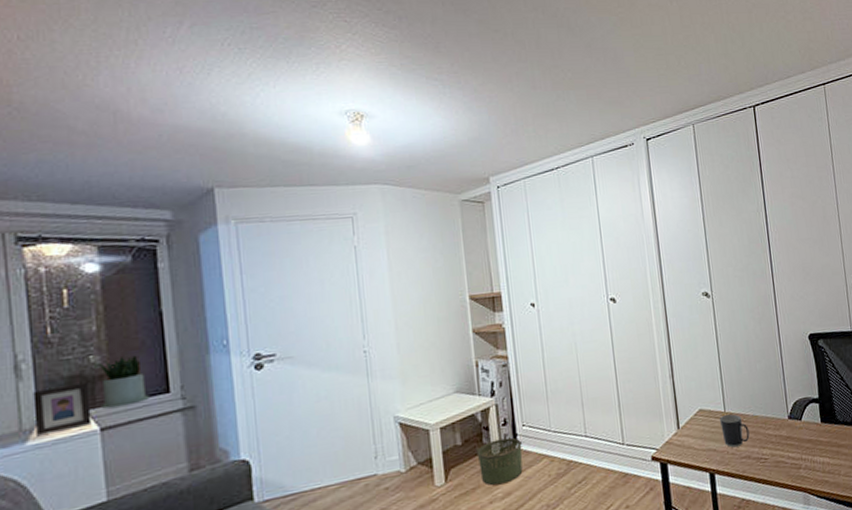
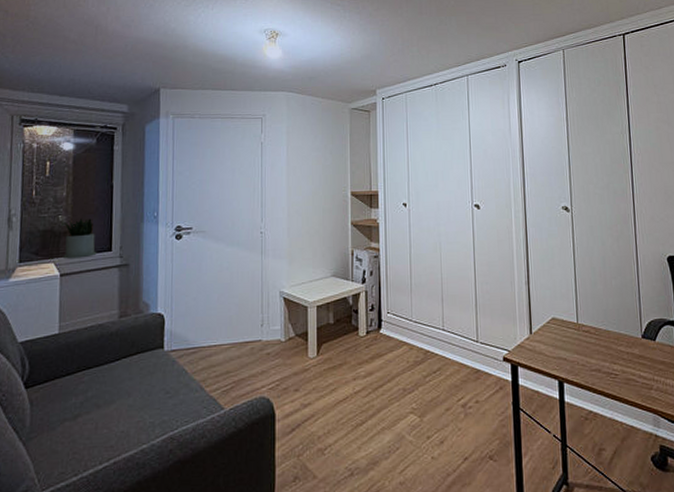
picture frame: present [33,383,92,435] -> none [16,237,56,274]
basket: present [476,437,523,486] -> none [346,322,387,364]
mug: present [720,414,750,448] -> none [572,326,601,359]

